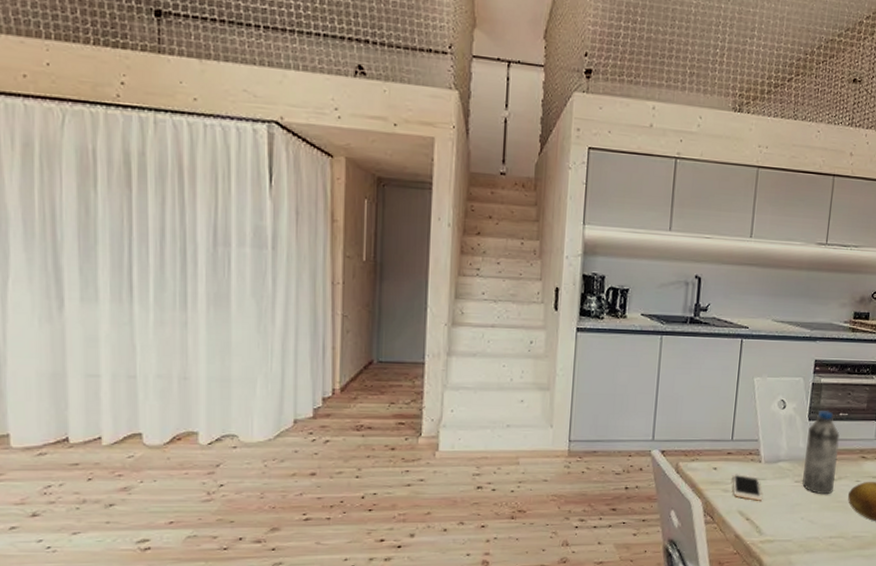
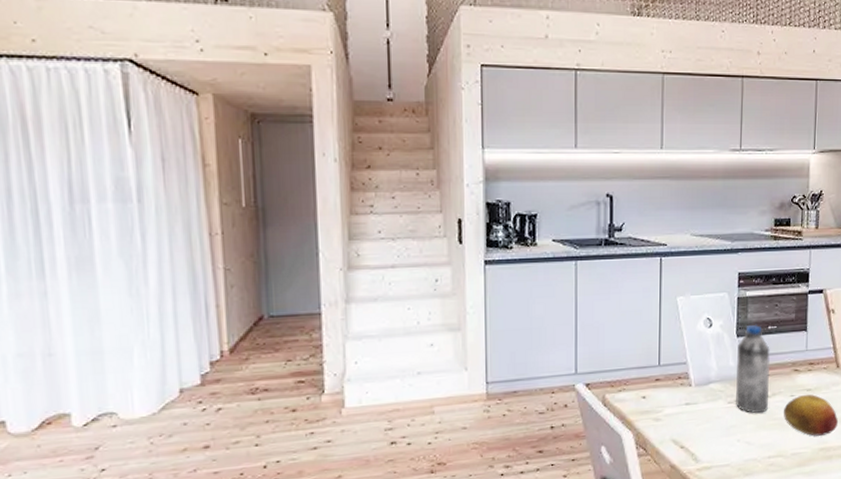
cell phone: present [732,473,762,501] -> none [663,399,695,427]

